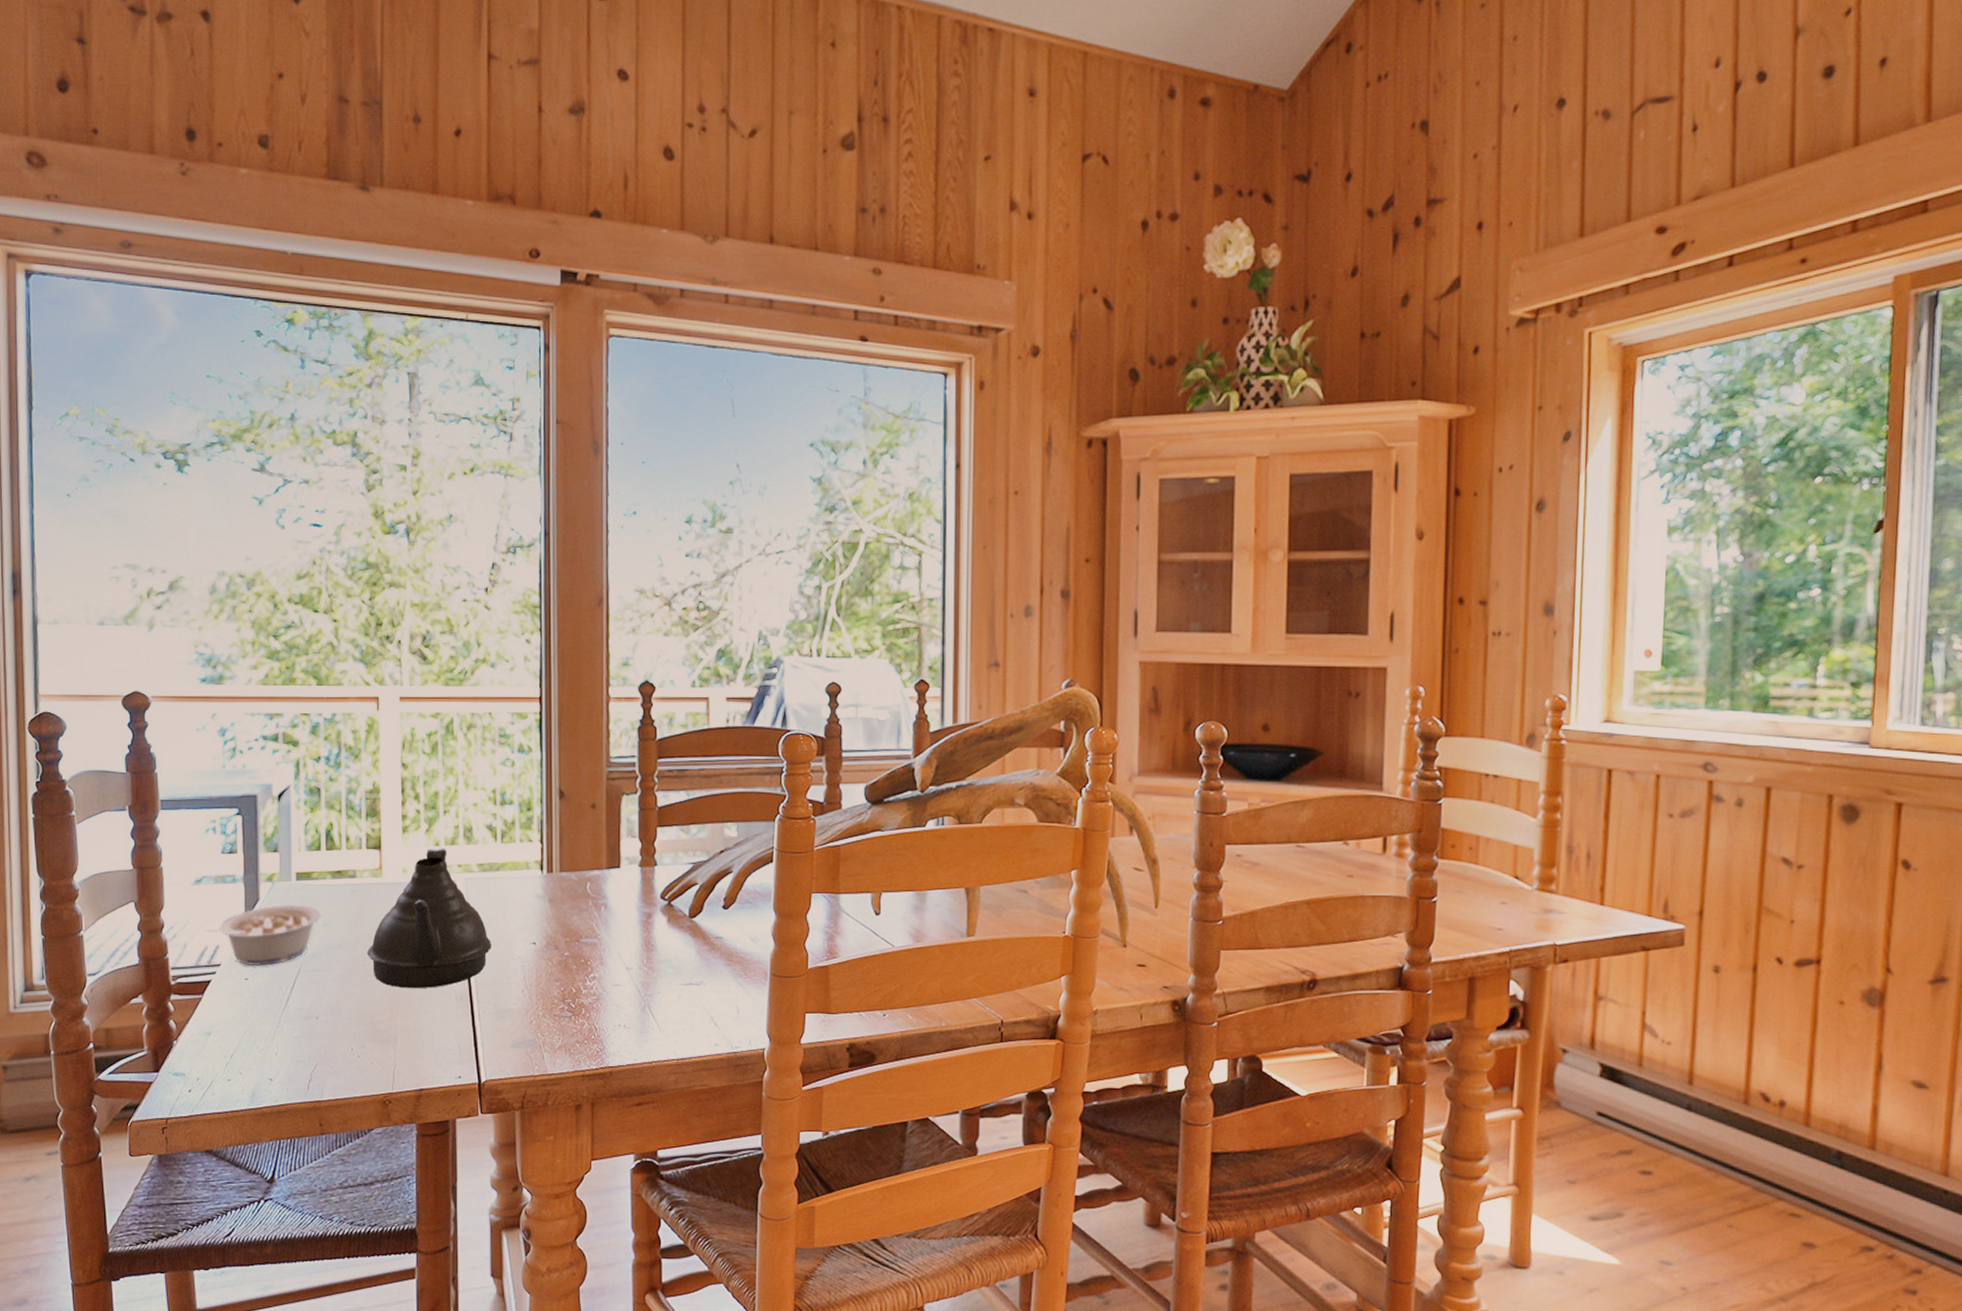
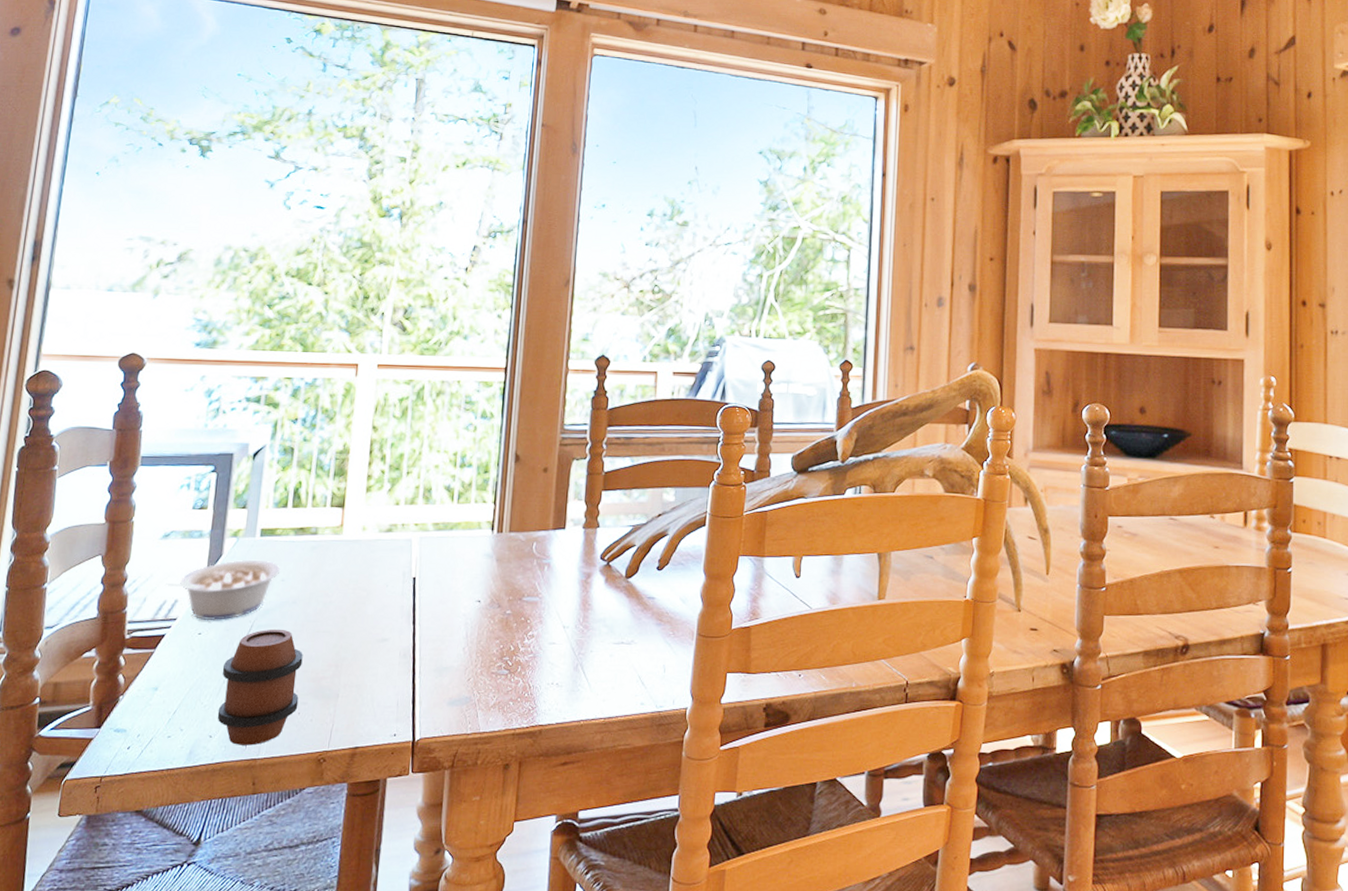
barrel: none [275,973,357,1088] -> present [217,628,303,746]
teapot: present [367,848,491,989] -> none [319,507,439,645]

